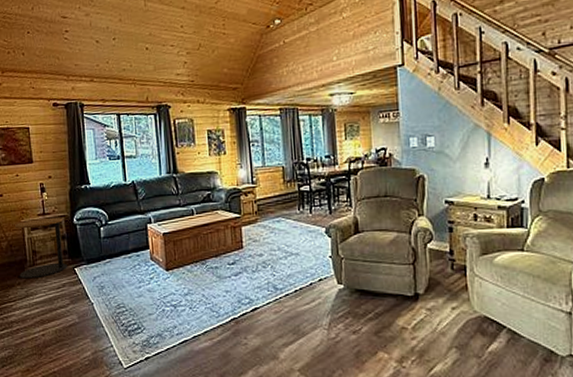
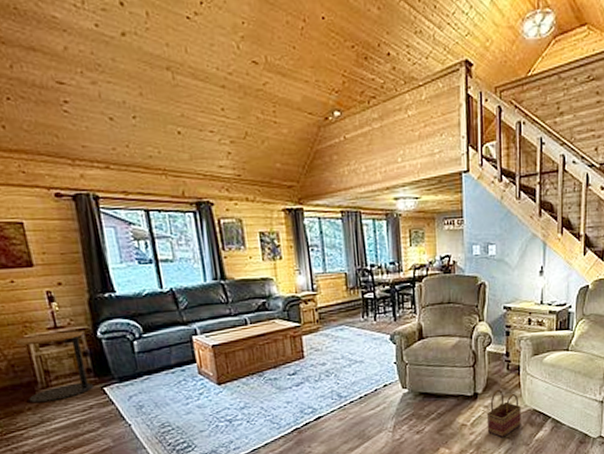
basket: none [429,290,470,346] -> present [486,389,521,438]

